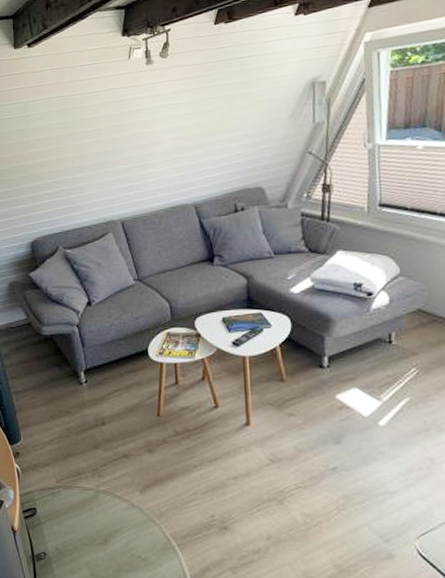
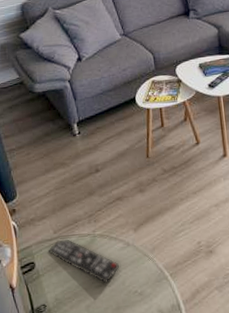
remote control: none [50,490,123,542] -> present [48,239,120,283]

